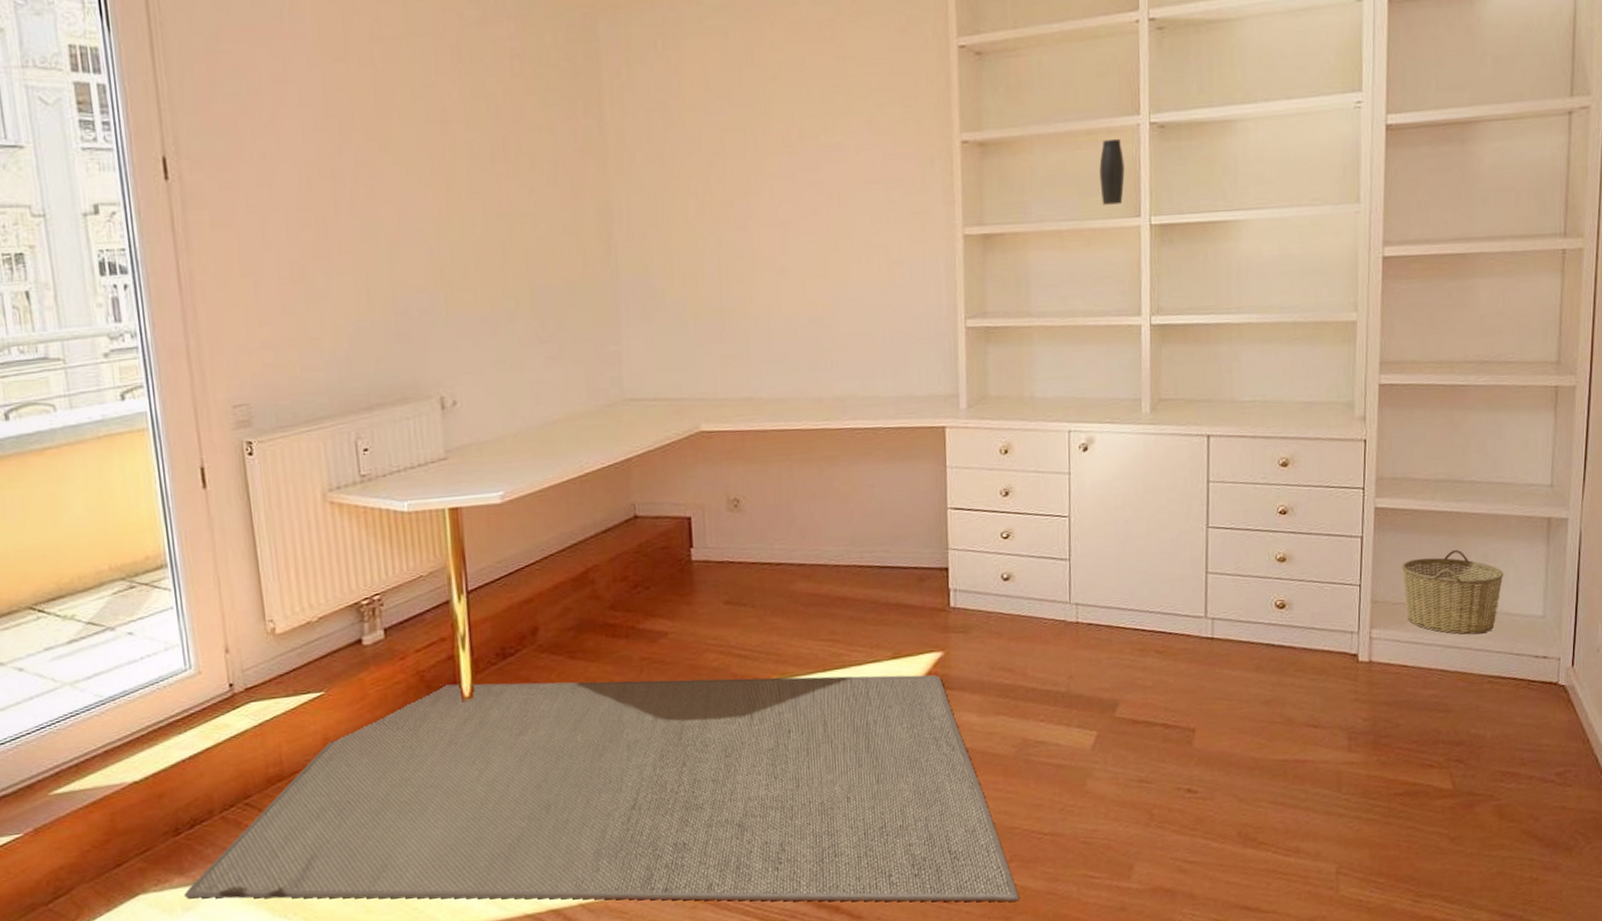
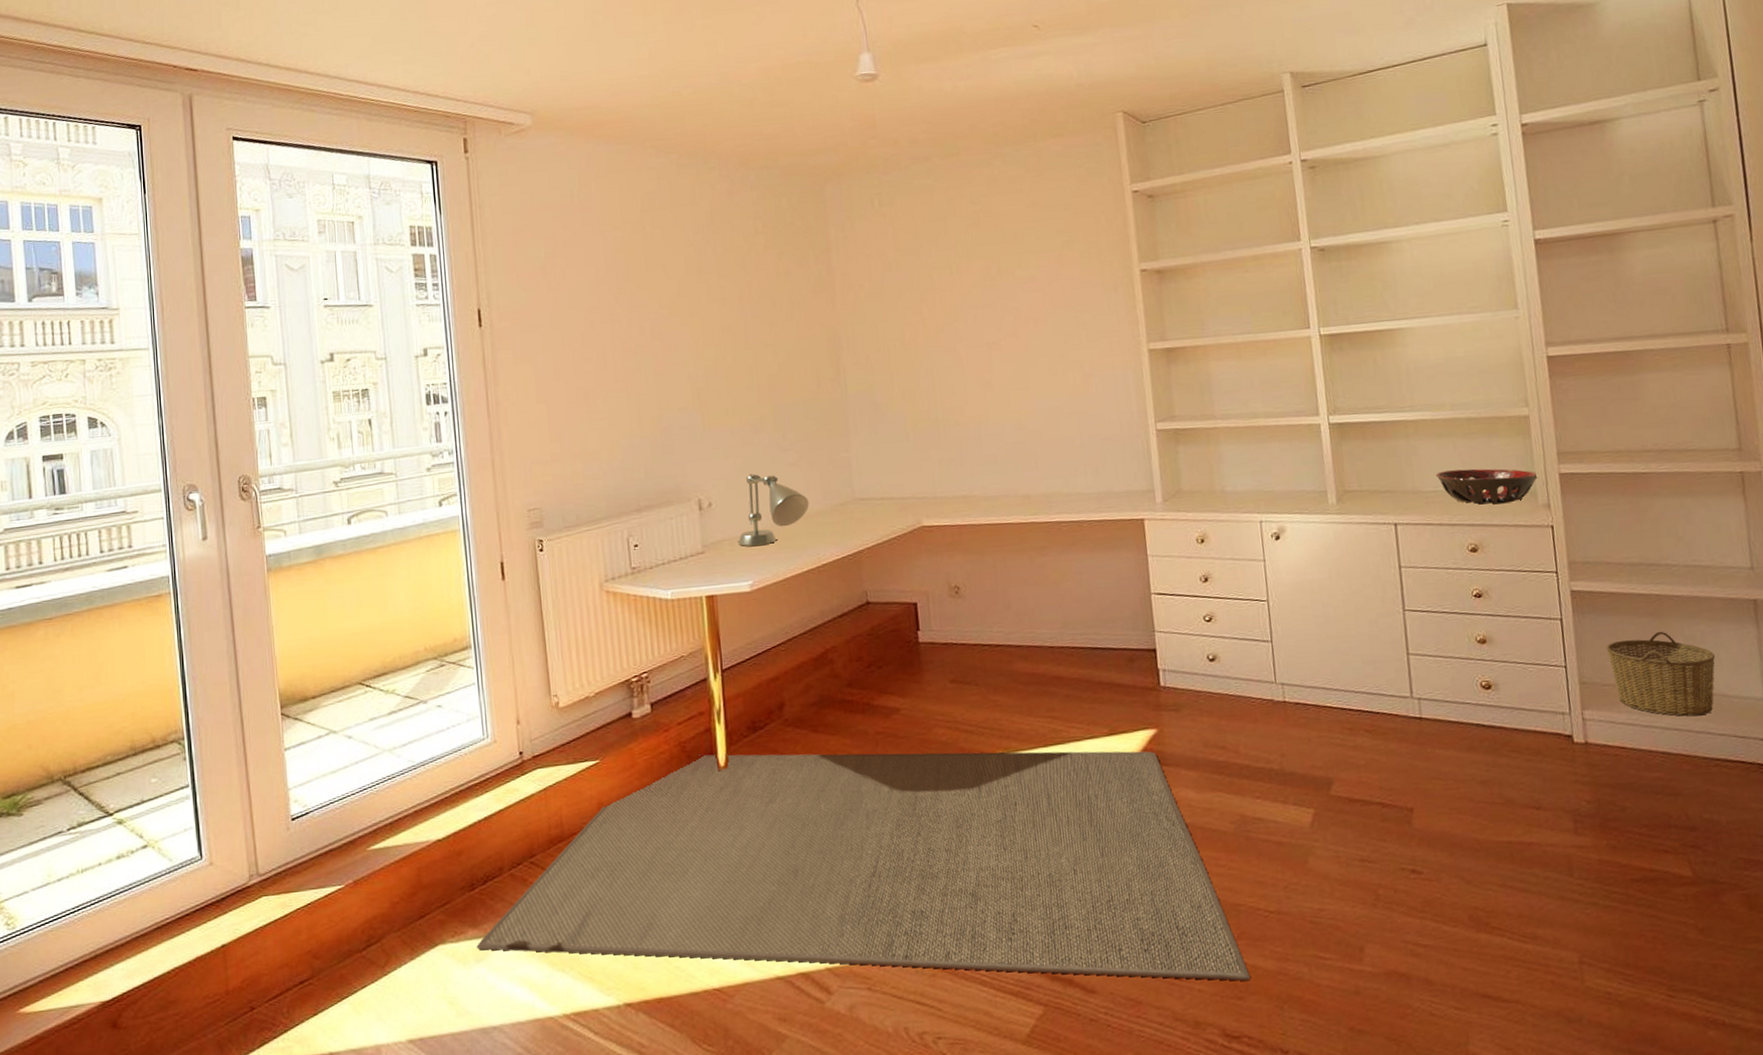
desk lamp: none [486,367,571,453] -> present [737,473,809,547]
vase: present [1099,138,1125,205] -> none [1267,262,1292,319]
decorative bowl: none [1255,377,1359,416] -> present [1435,468,1539,504]

